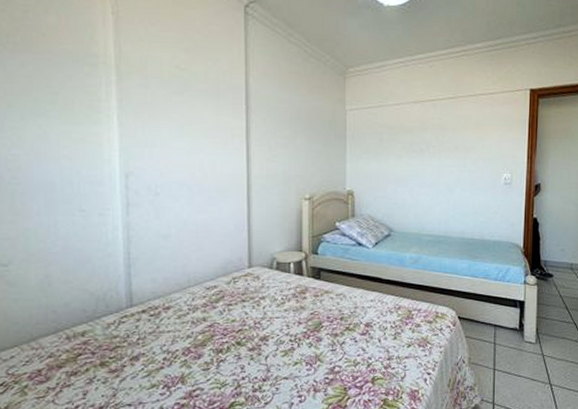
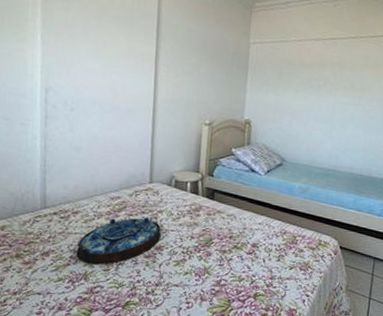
serving tray: none [170,304,266,365] -> present [76,216,162,265]

